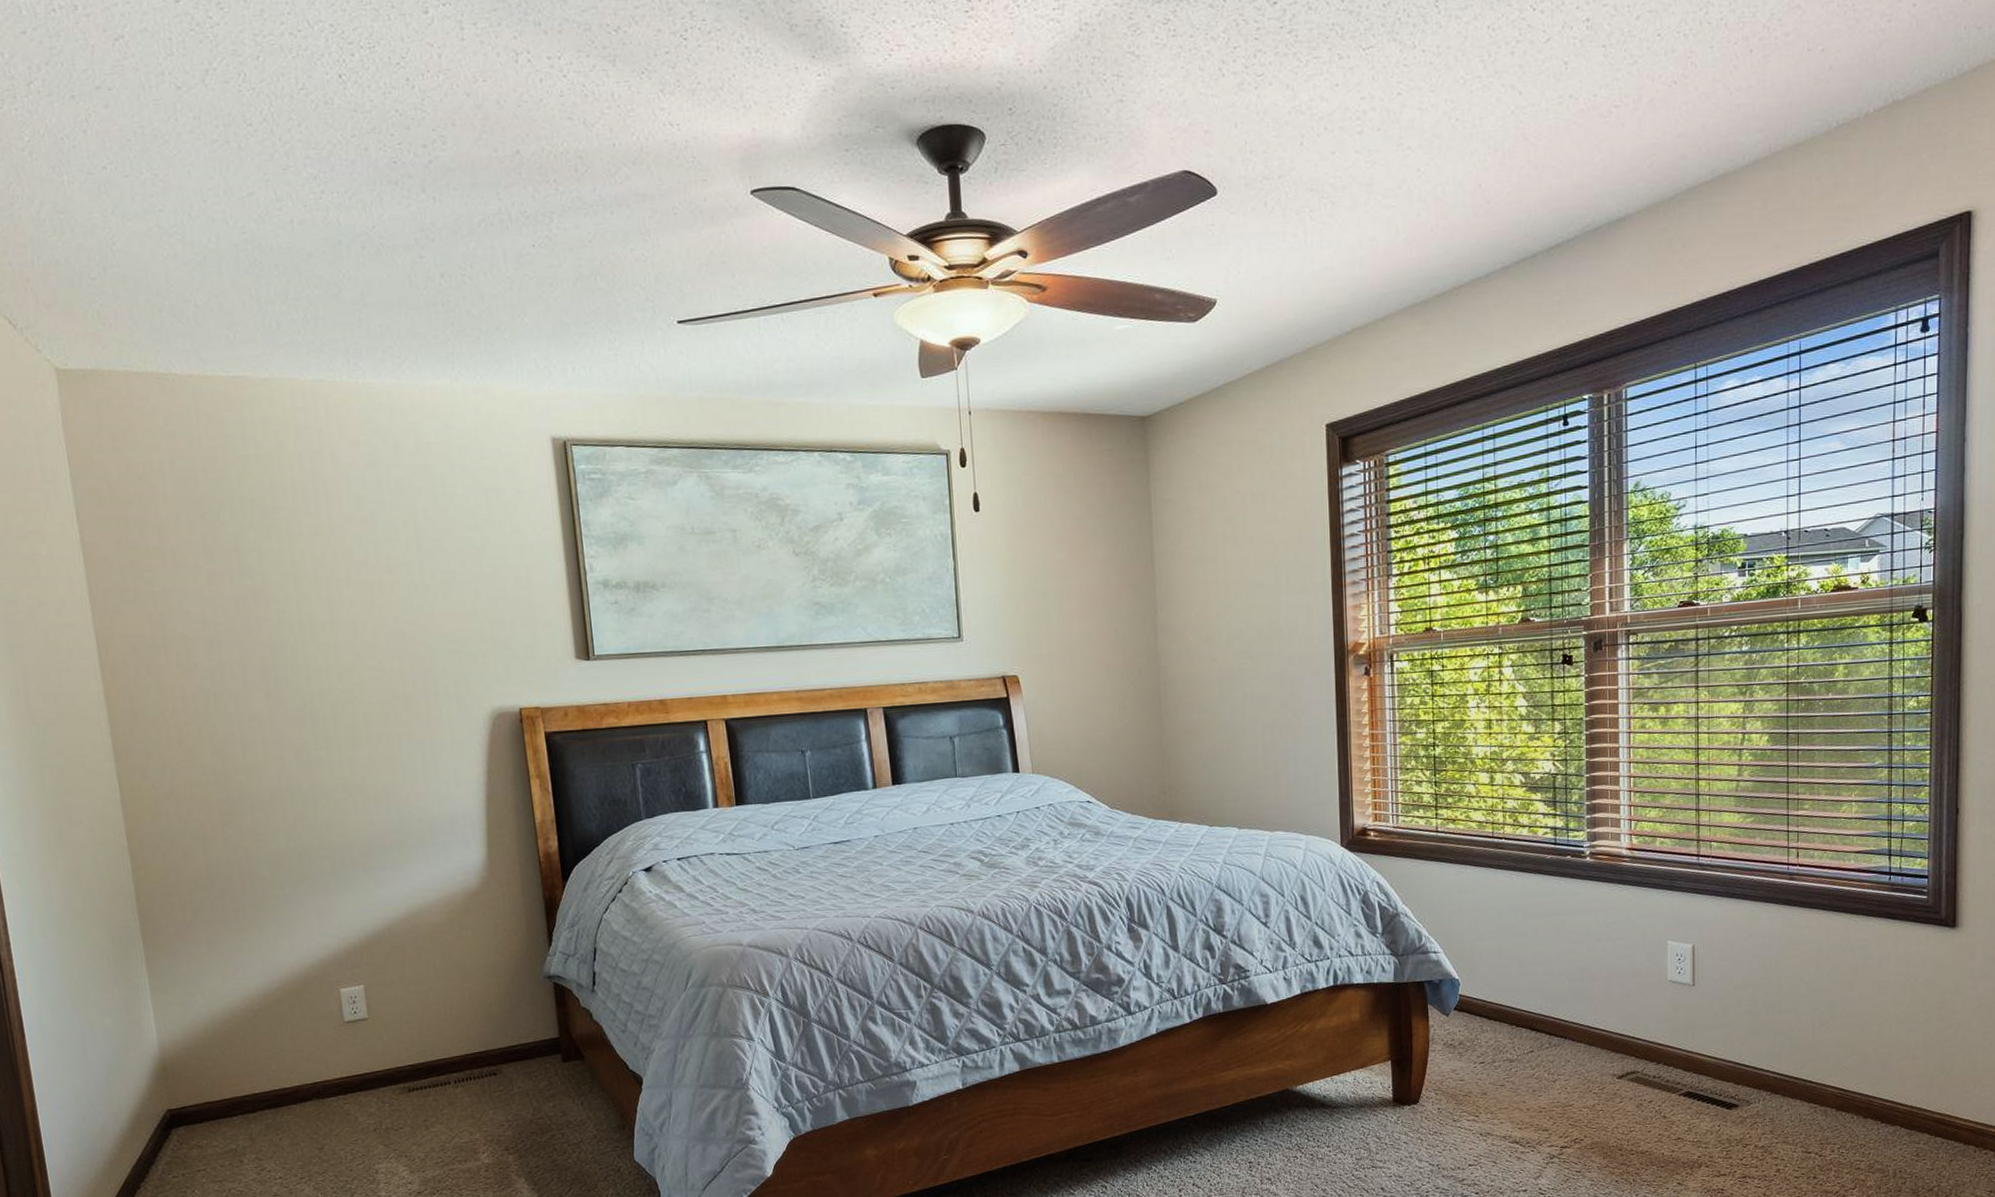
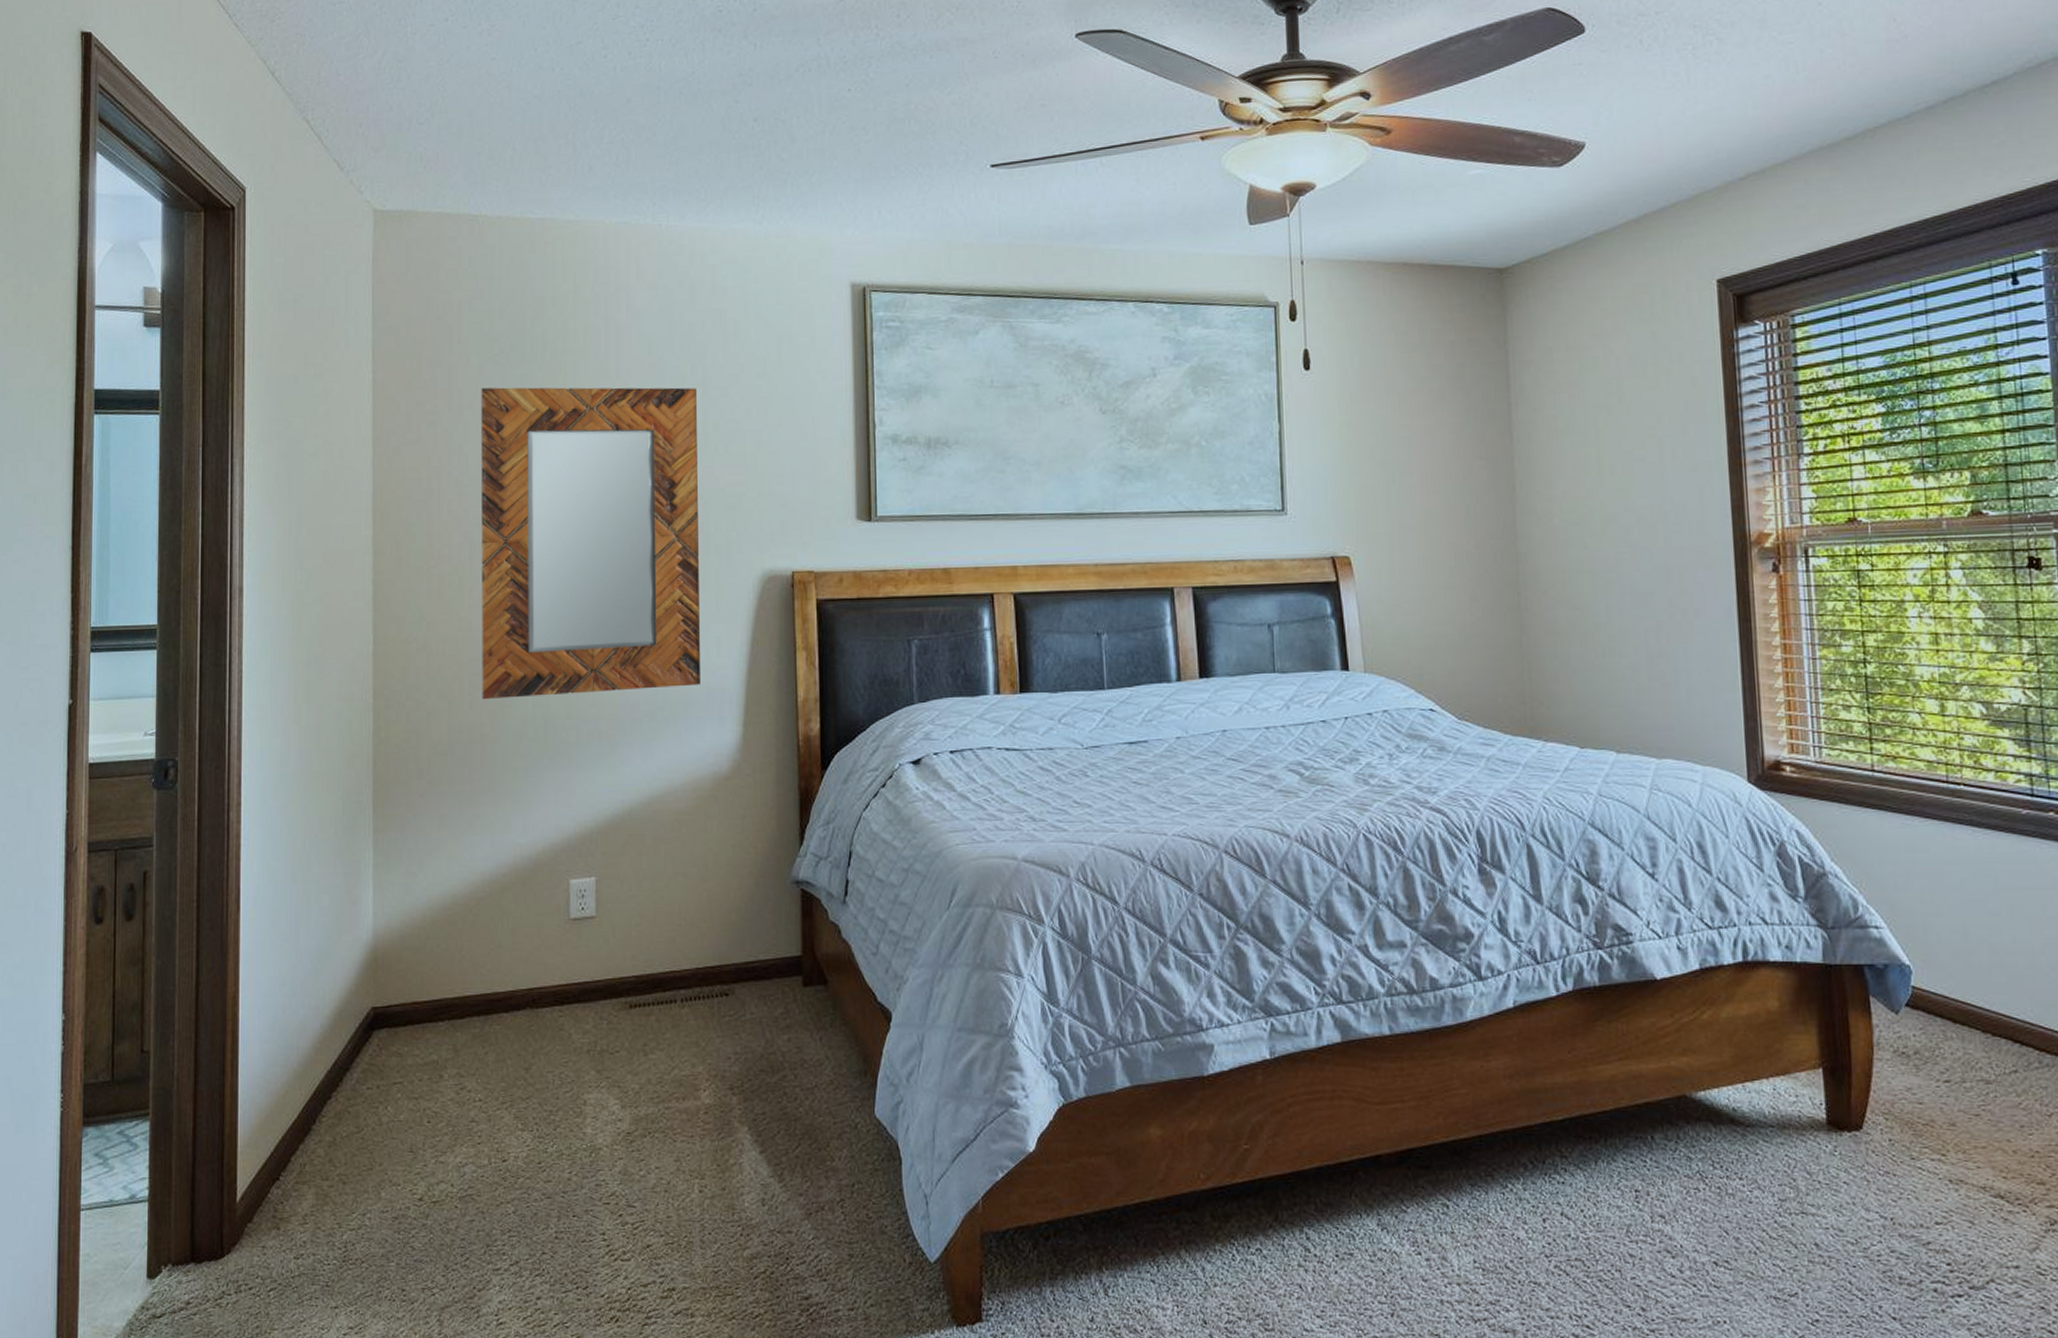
home mirror: none [194,541,443,836] -> present [481,387,700,699]

